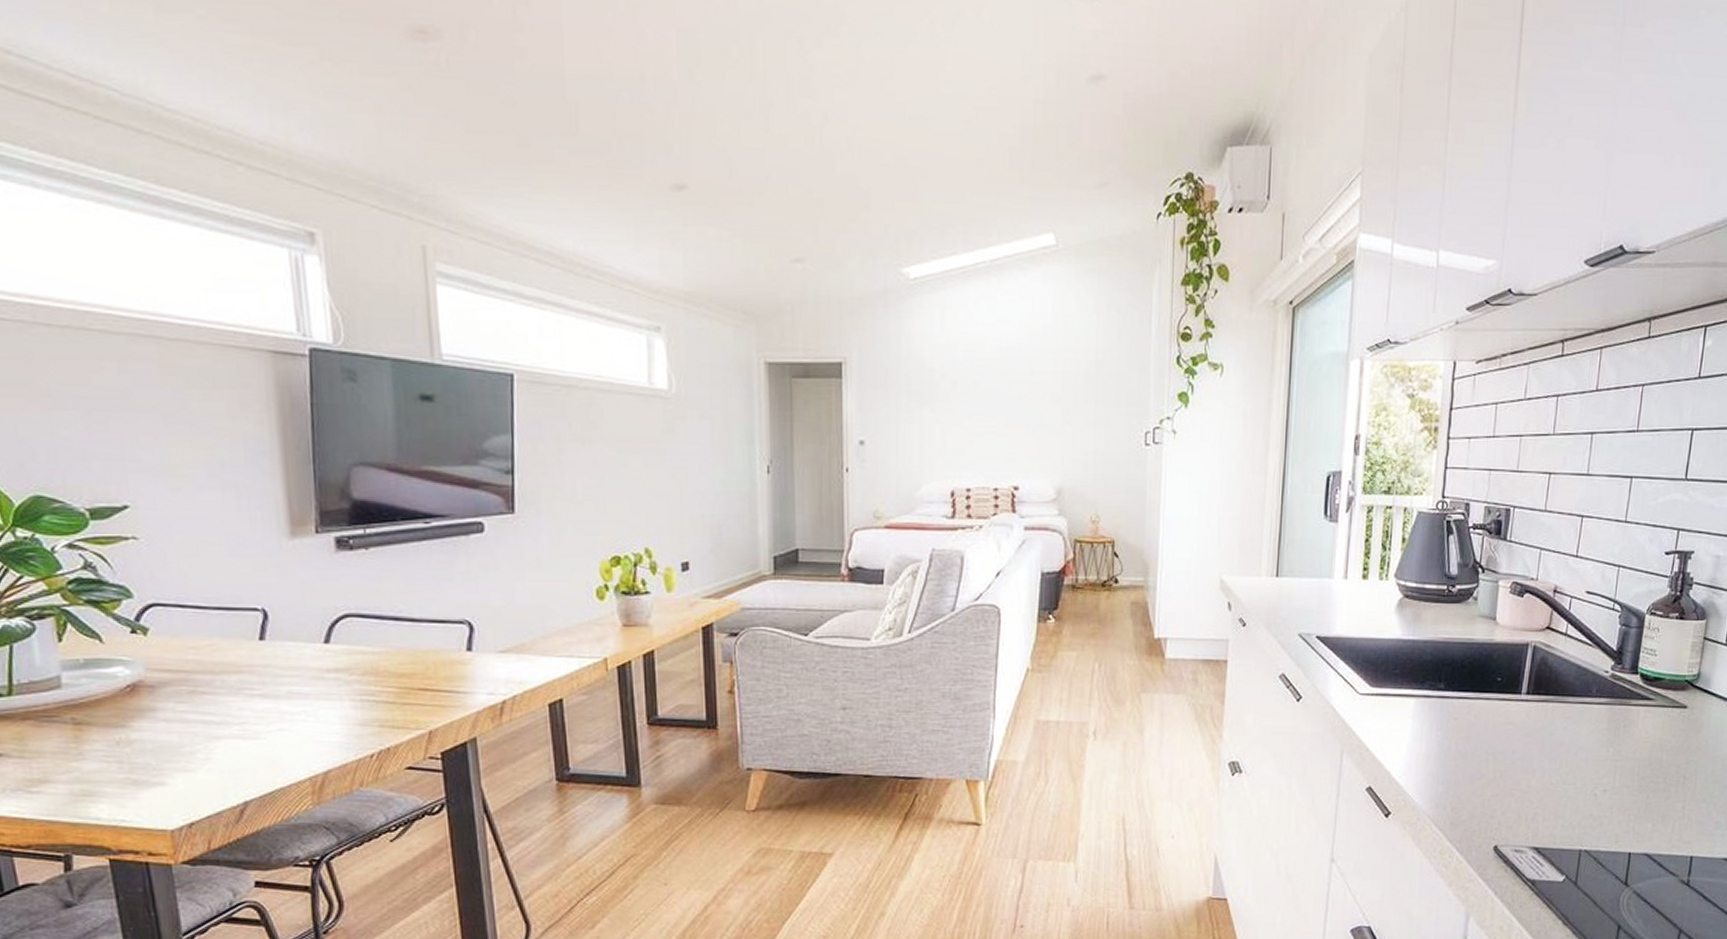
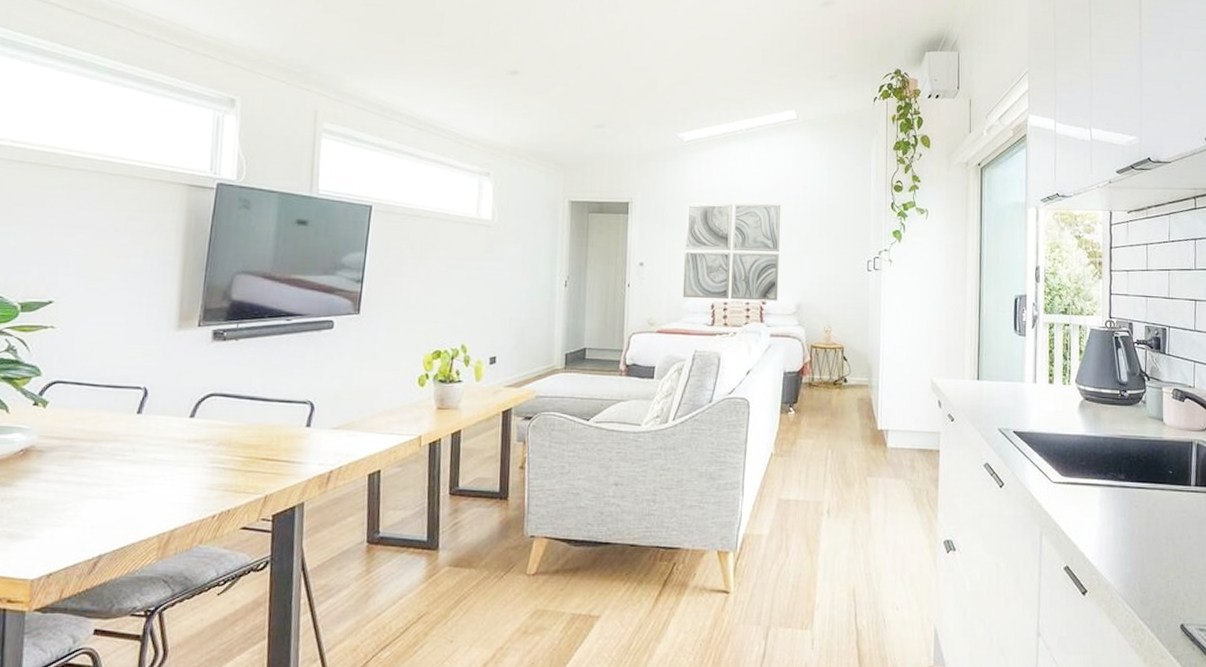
wall art: none [914,361,1037,486] -> present [682,202,781,301]

